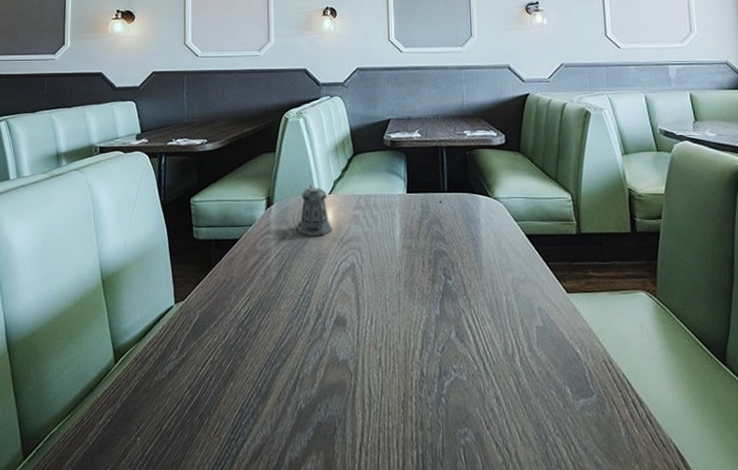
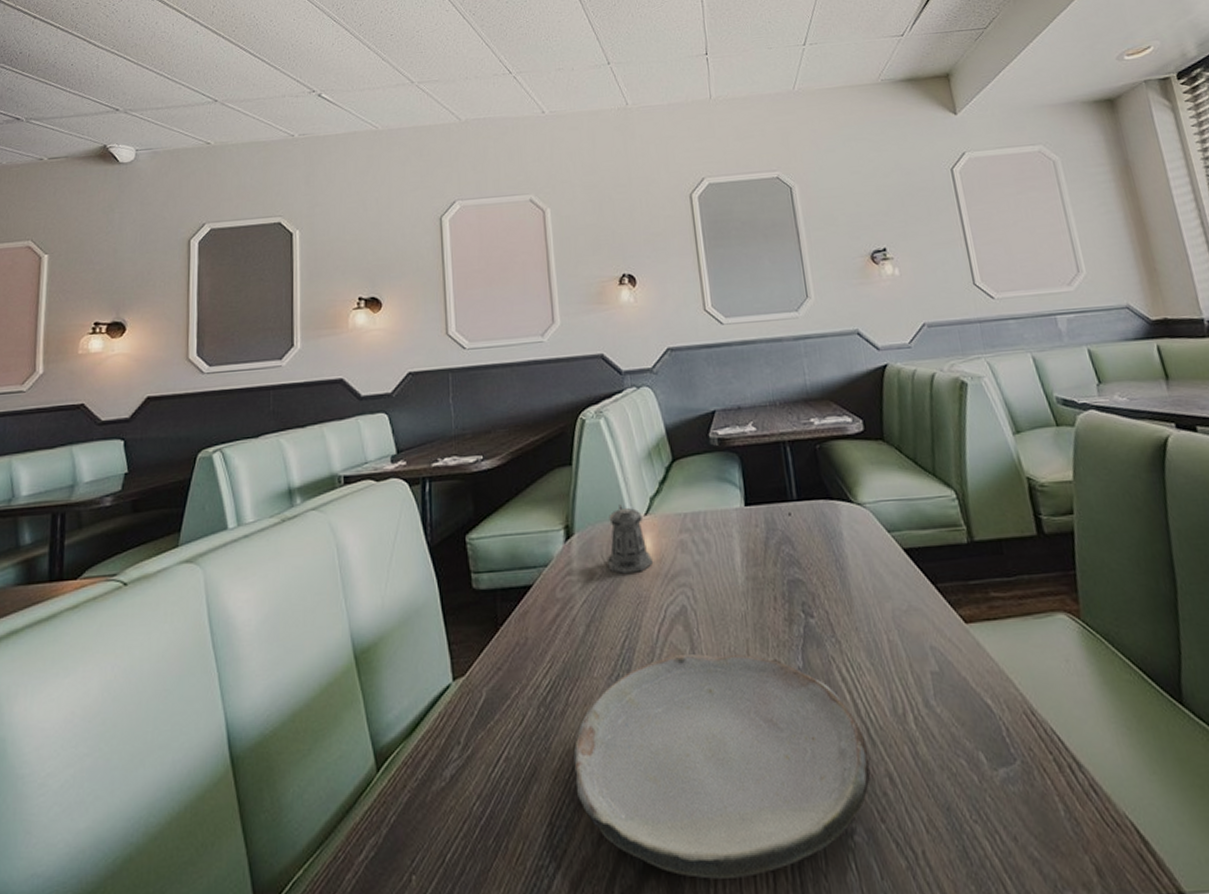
plate: none [262,299,483,459] -> present [573,654,871,879]

